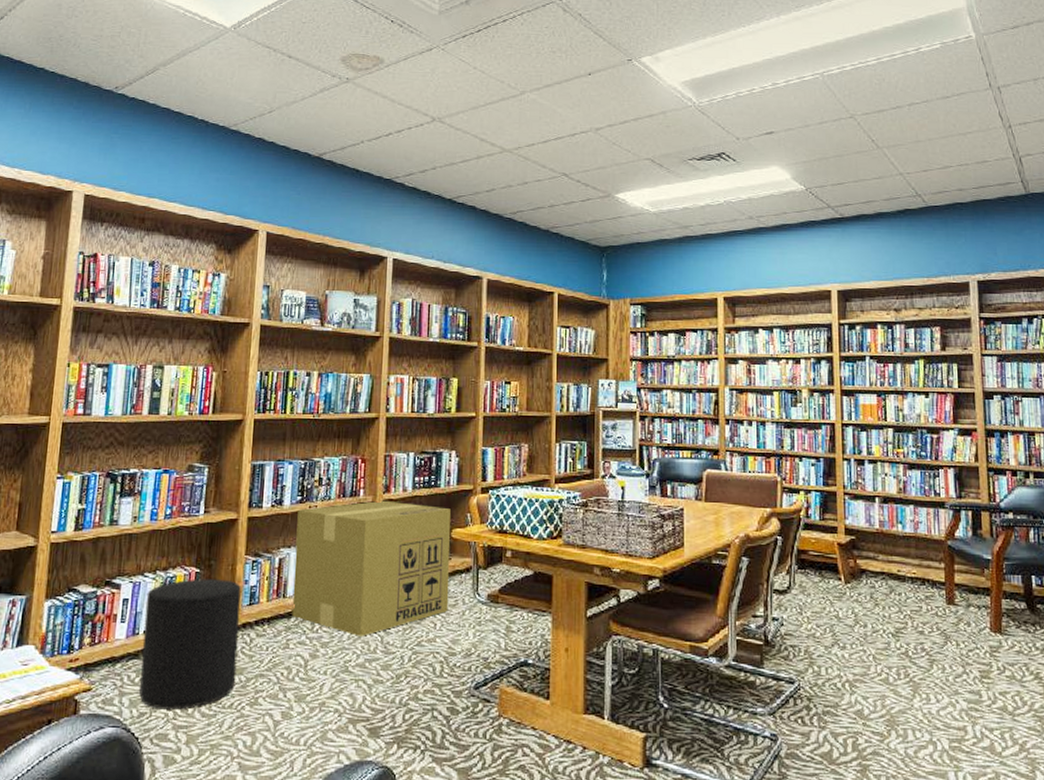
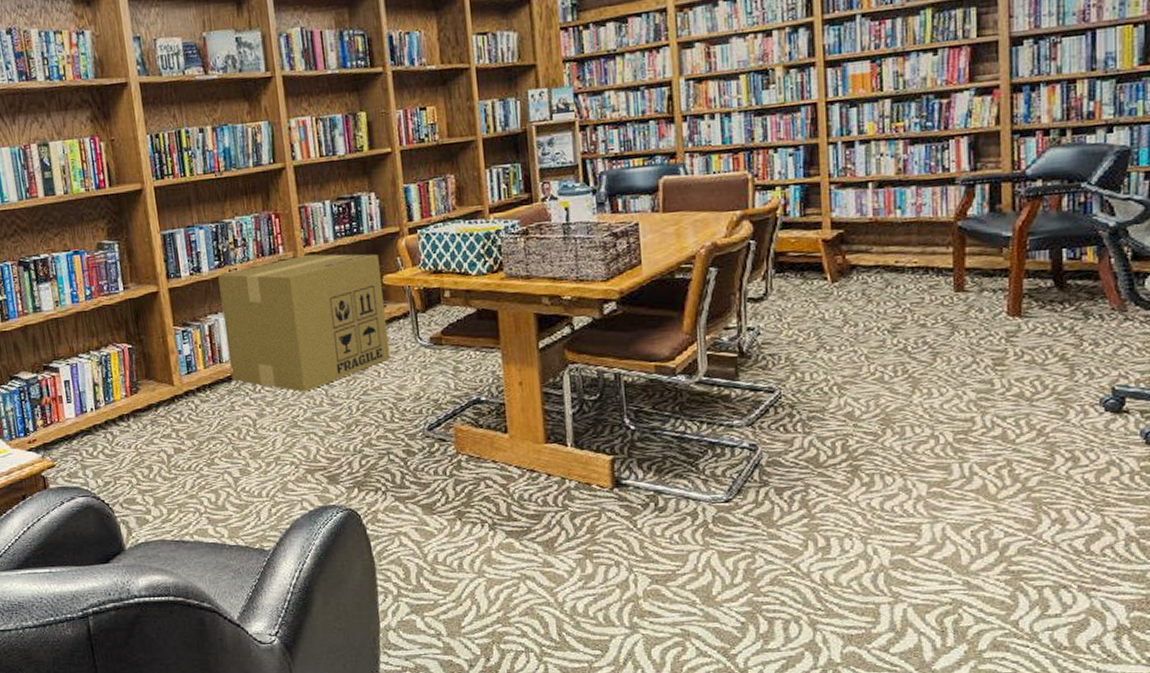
stool: present [139,579,242,710] -> none [85,352,190,477]

